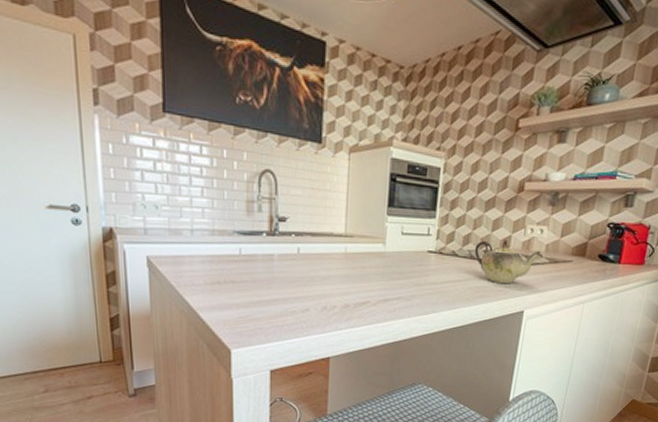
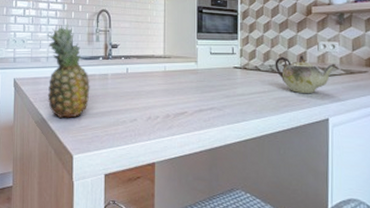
fruit: none [191,186,251,307] -> present [47,24,90,118]

